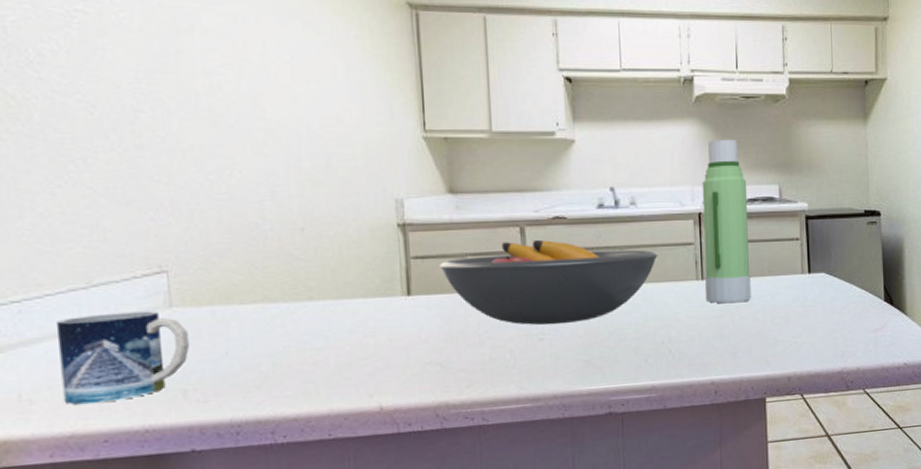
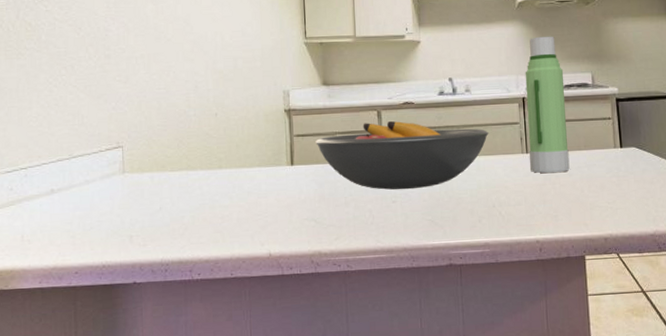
mug: present [55,311,190,405] -> none [48,176,136,245]

